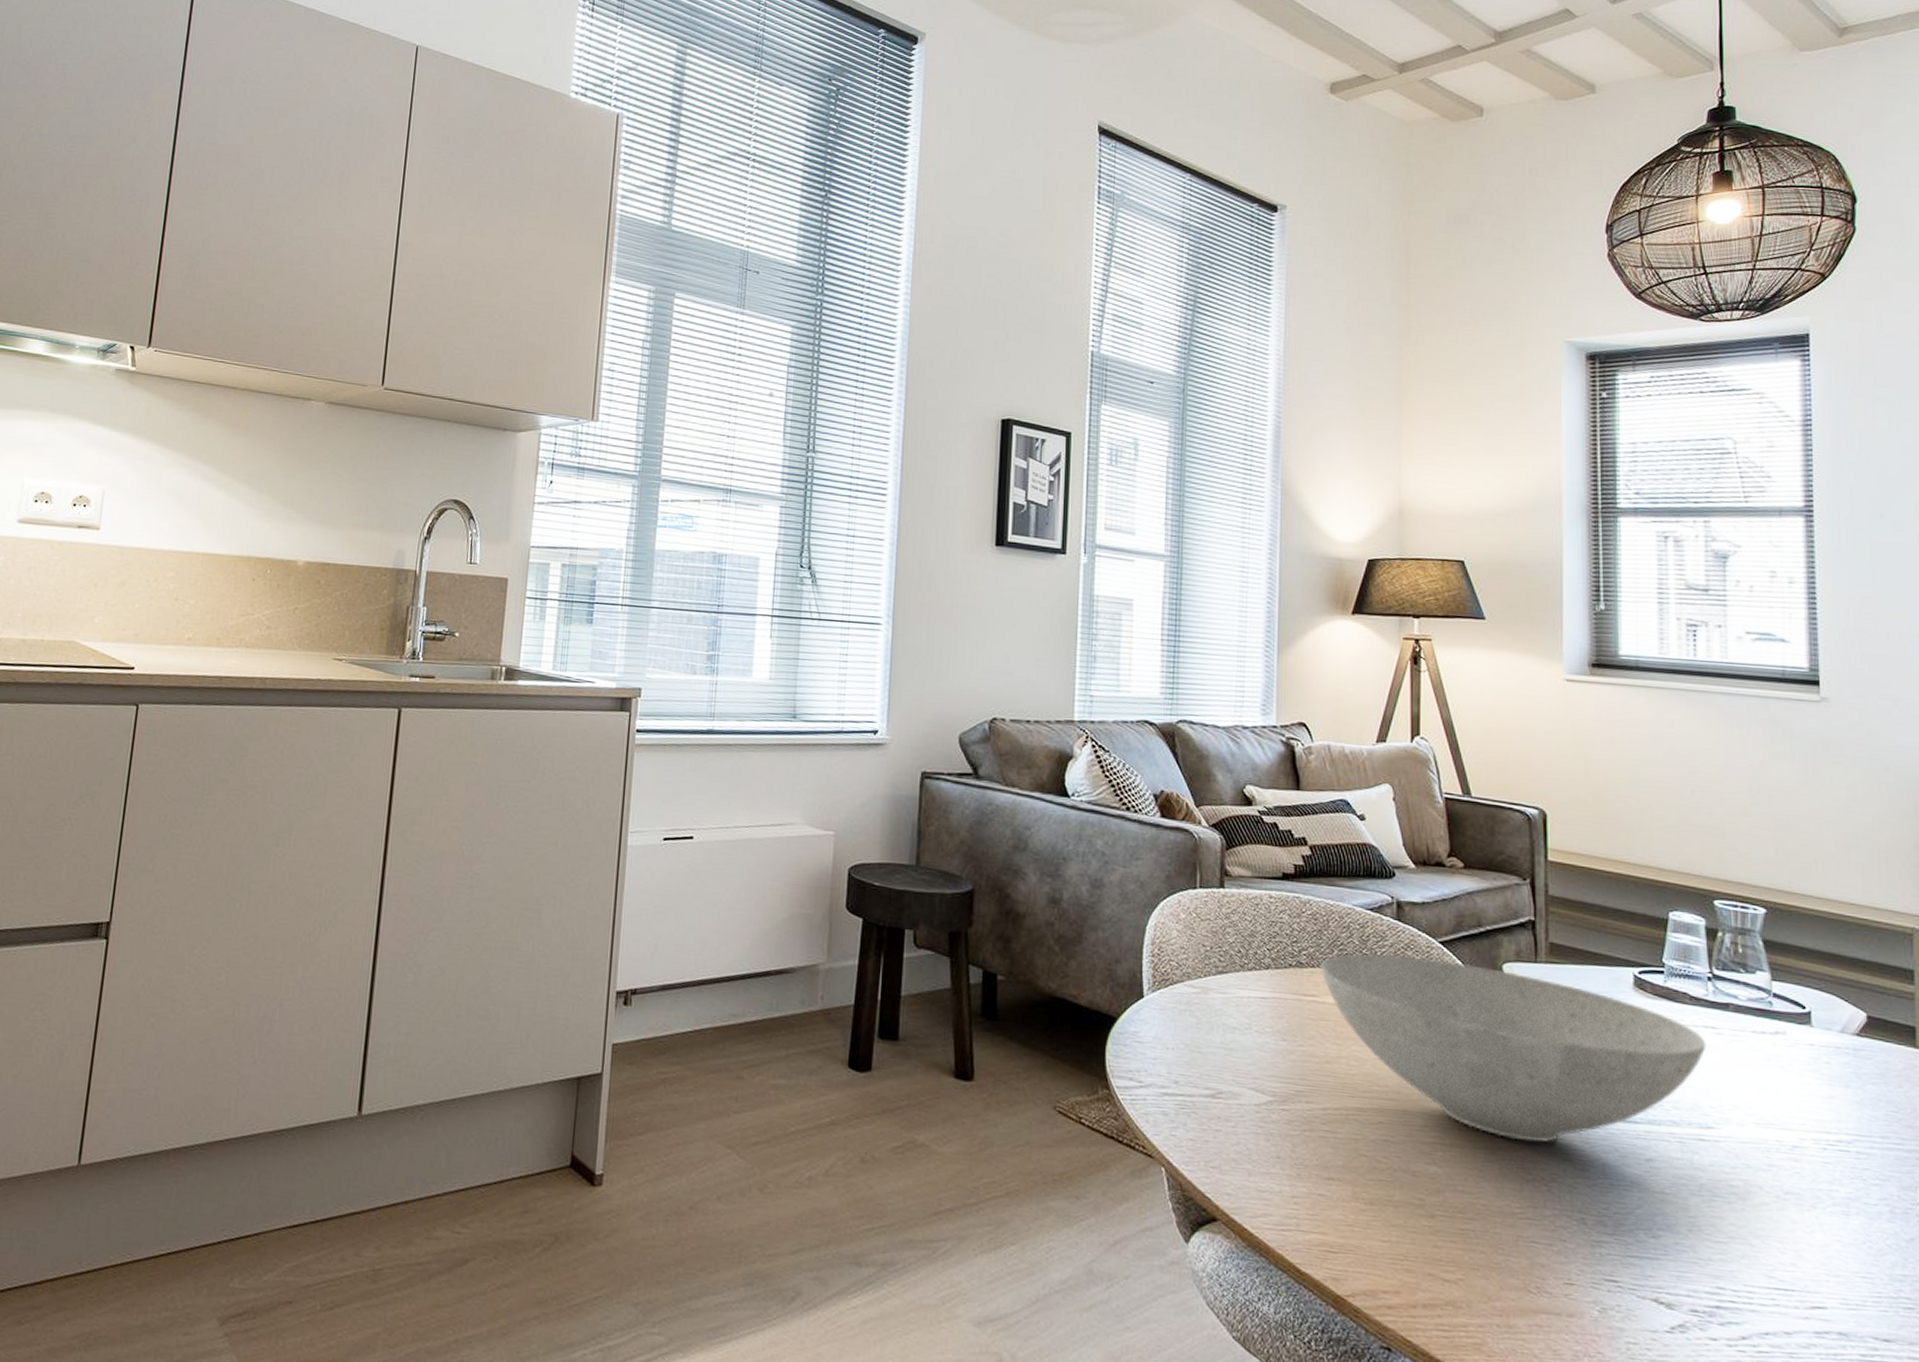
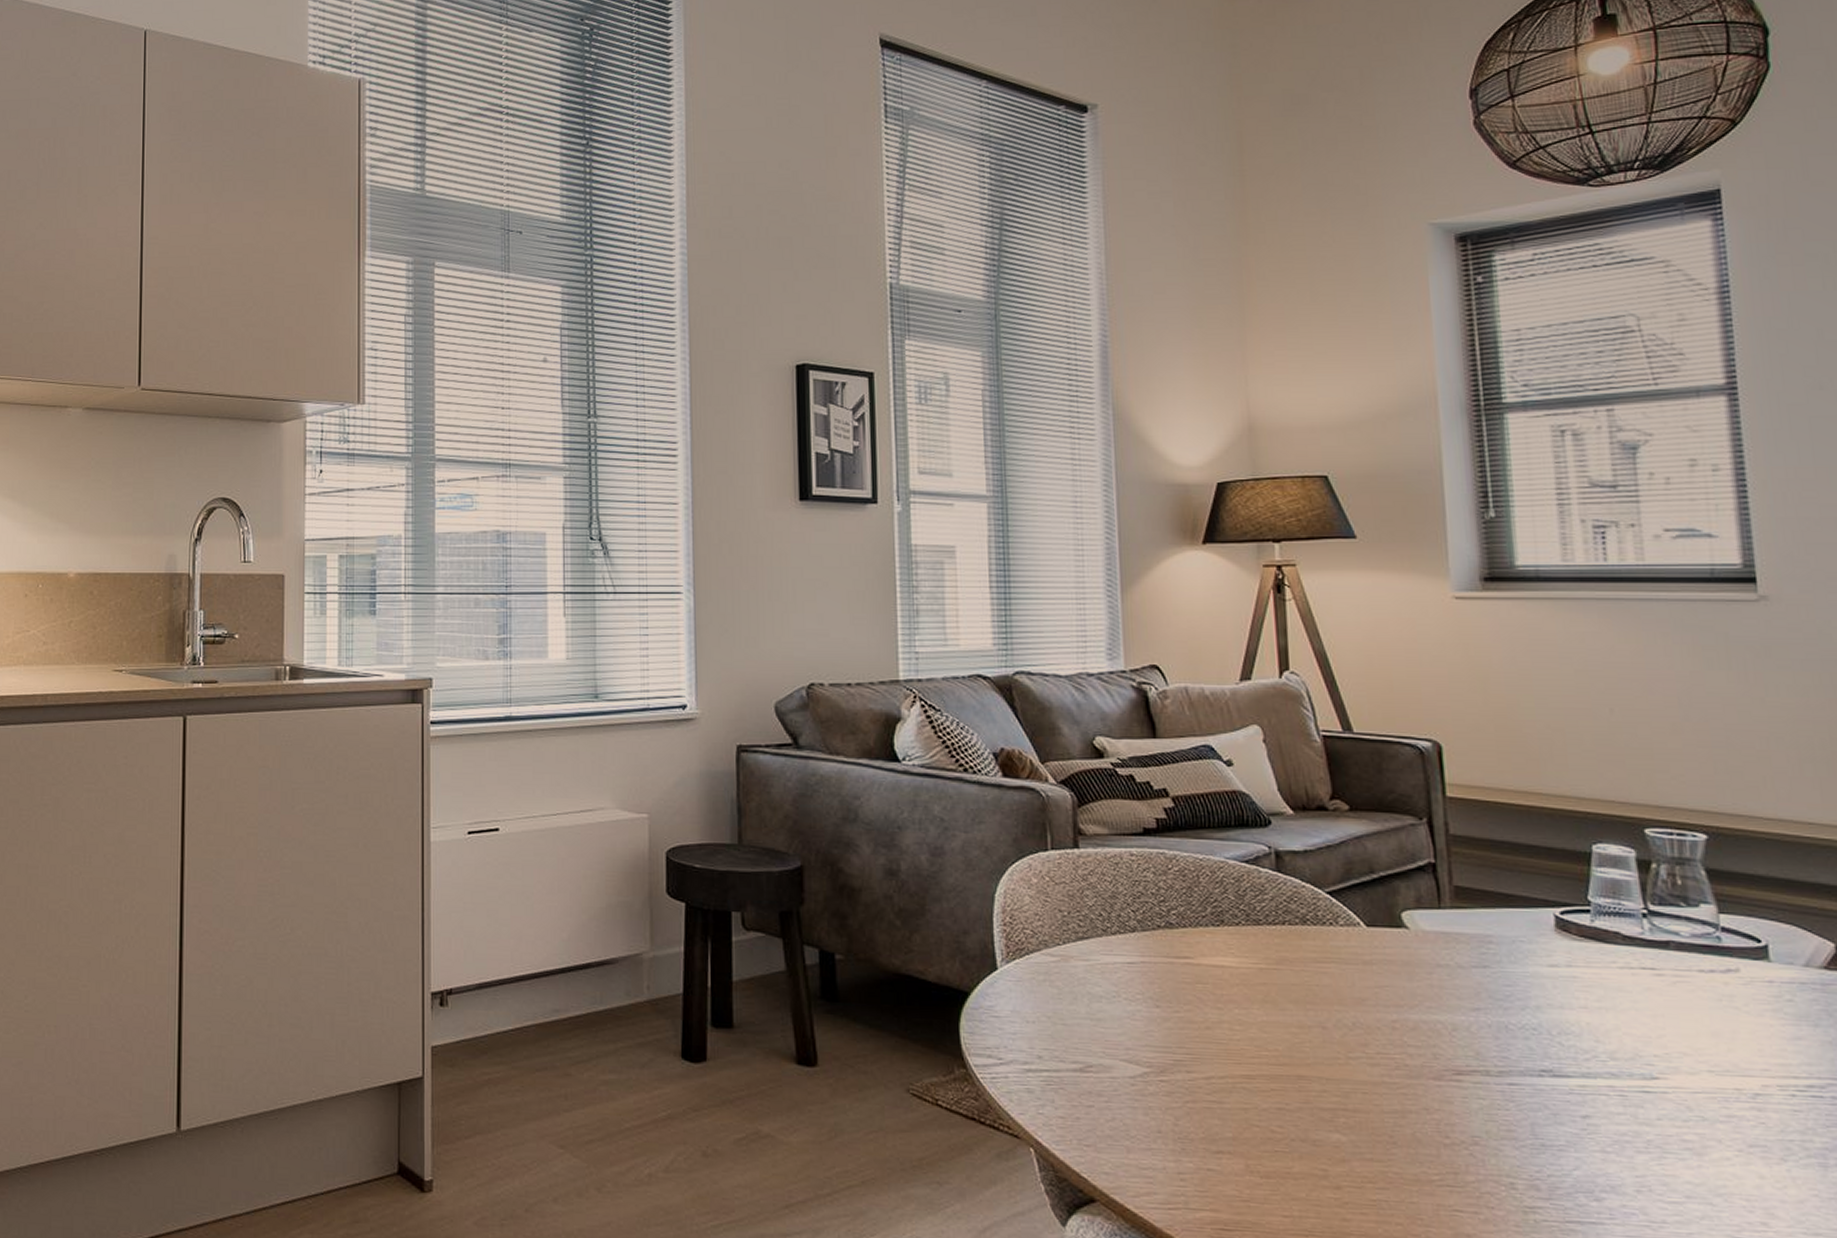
bowl: present [1321,953,1707,1143] -> none [1193,908,1646,1103]

